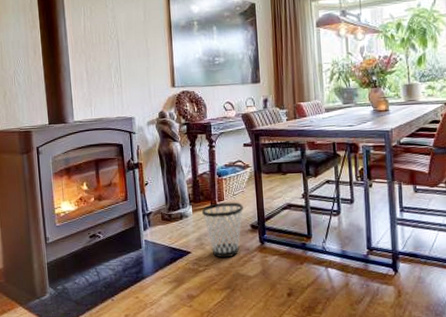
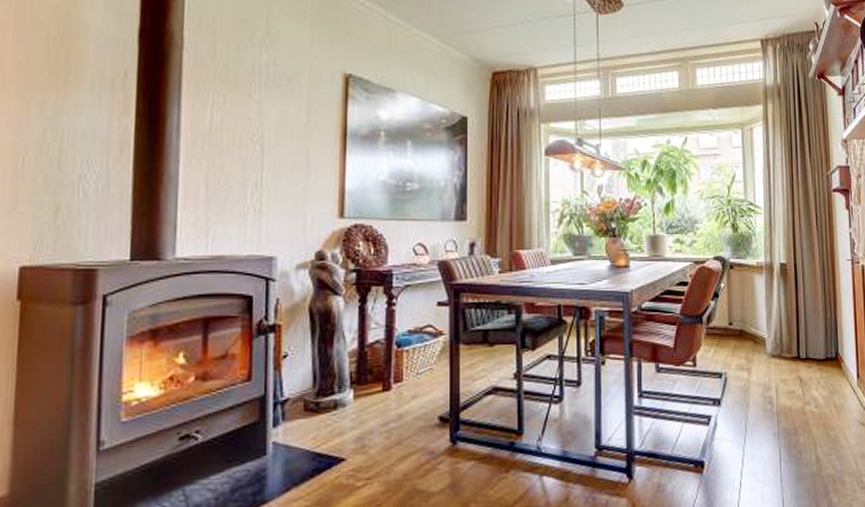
wastebasket: present [201,202,243,258] -> none [367,384,430,467]

